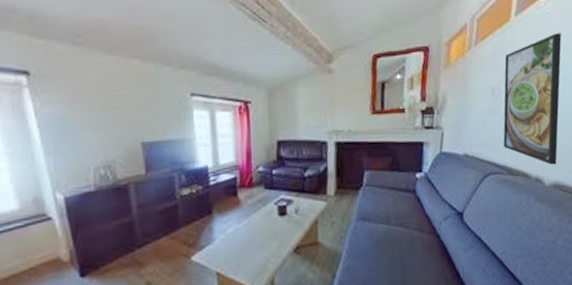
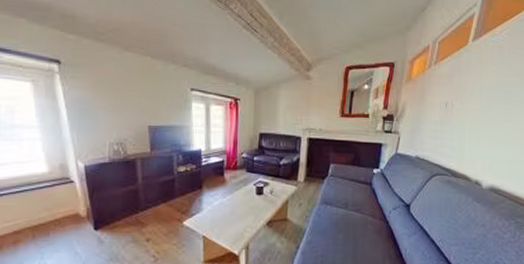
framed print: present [503,33,562,165] -> none [450,58,511,171]

